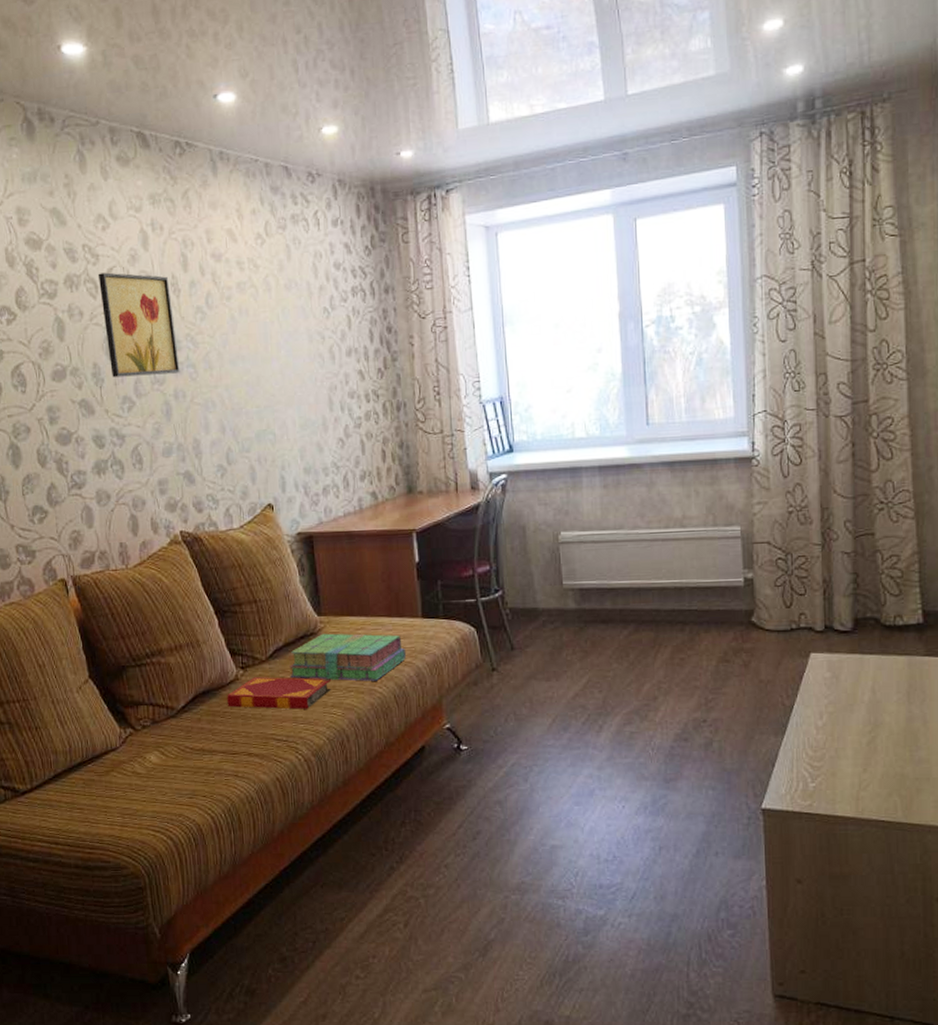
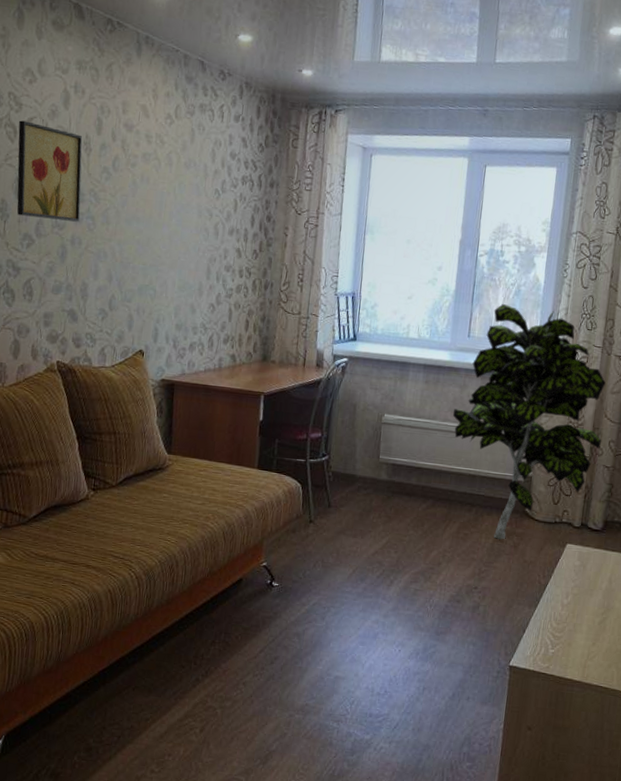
hardback book: present [227,677,332,709] -> none [75,499,171,533]
stack of books: present [289,633,406,681] -> none [135,470,239,517]
indoor plant: none [642,376,834,660] -> present [452,303,606,540]

